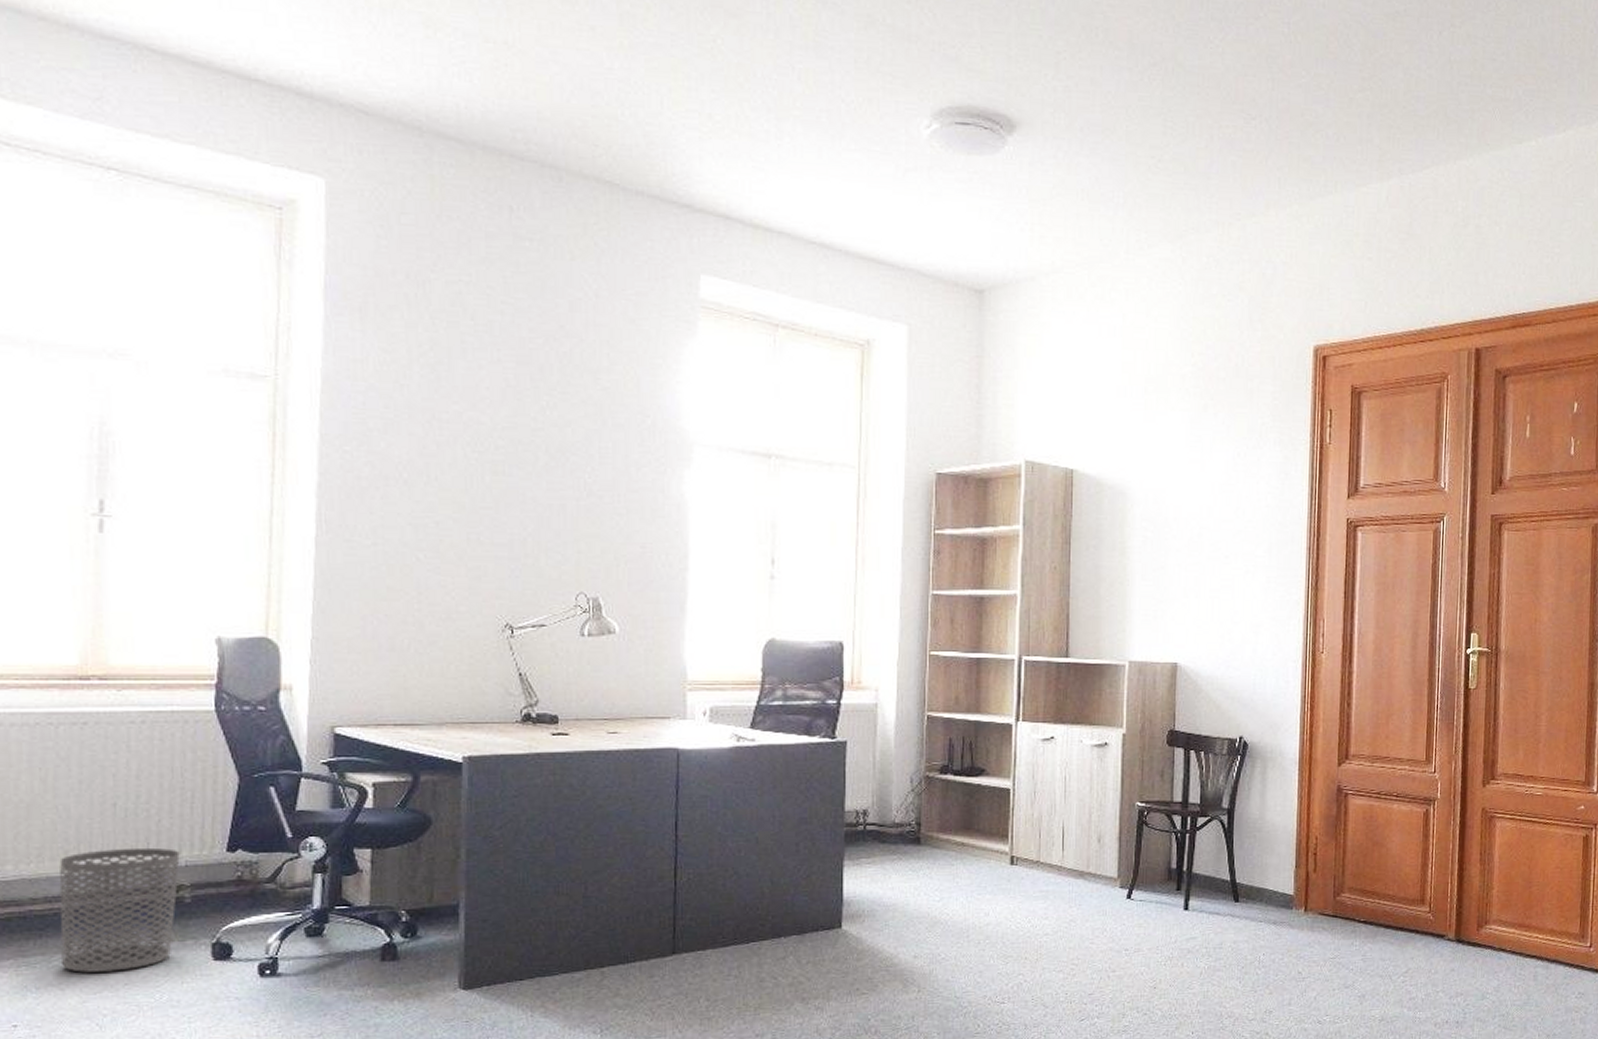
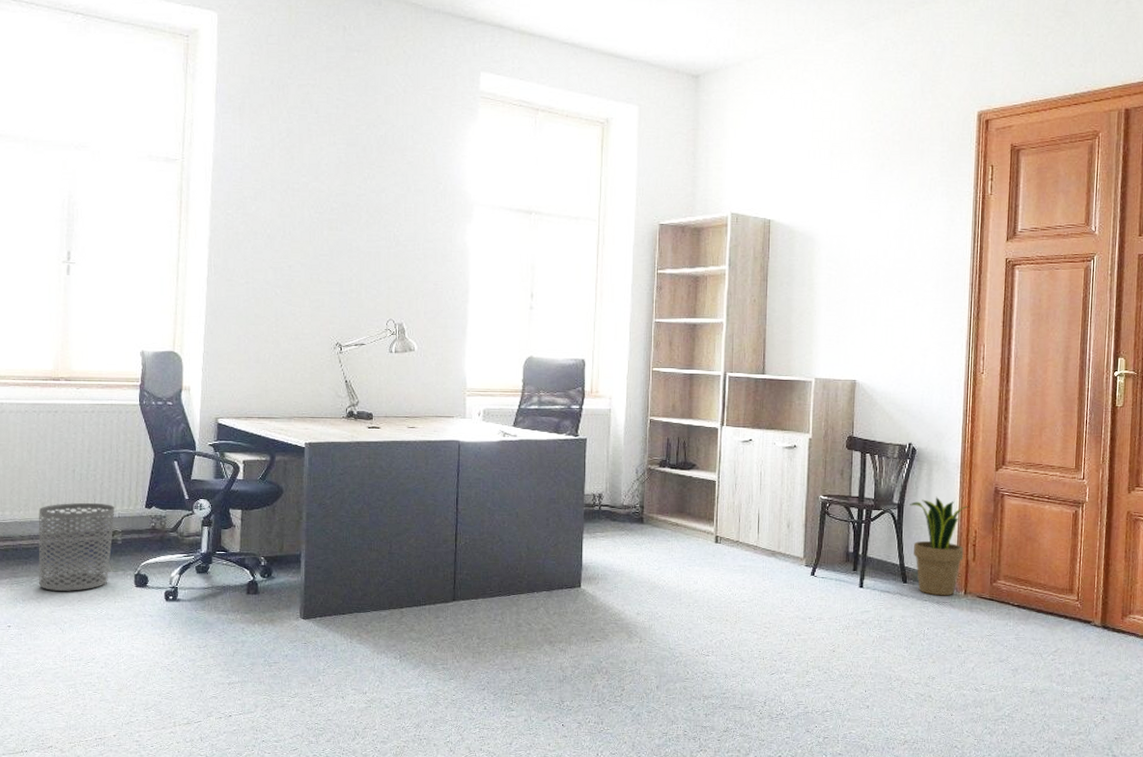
potted plant: none [1241,798,1309,915] -> present [910,496,969,596]

